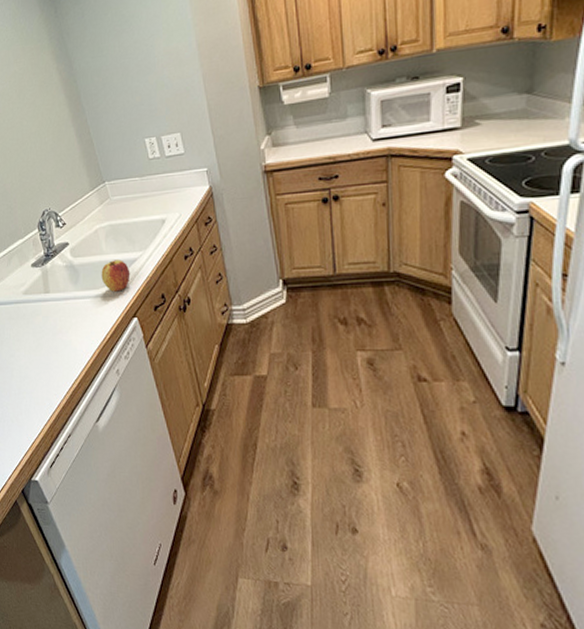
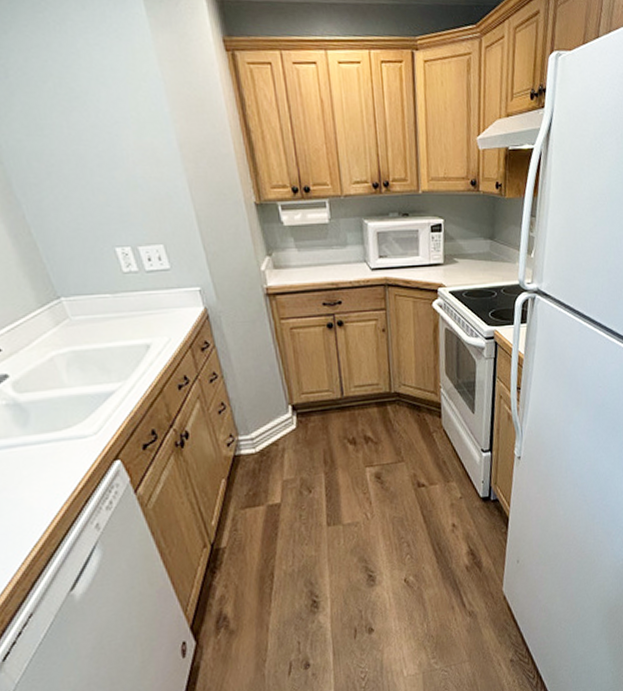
apple: present [101,260,131,292] -> none [63,393,107,433]

